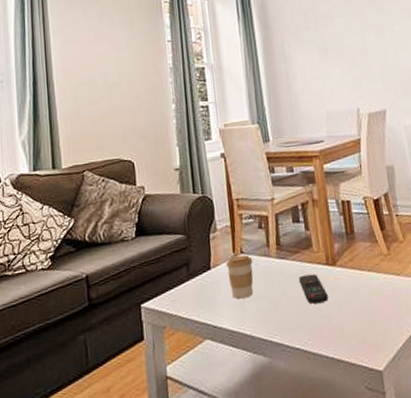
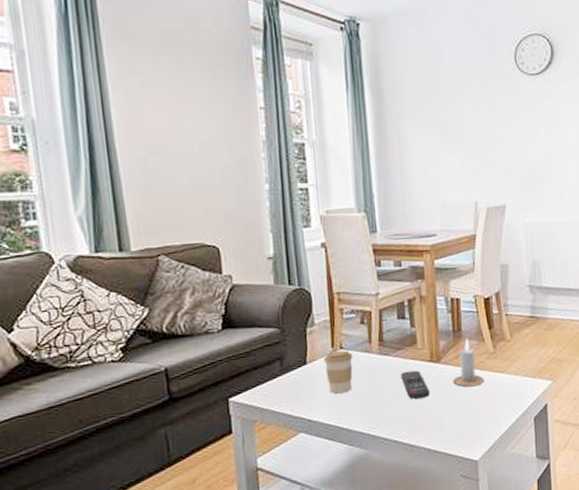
candle: none [350,240,381,291] -> present [453,338,484,387]

